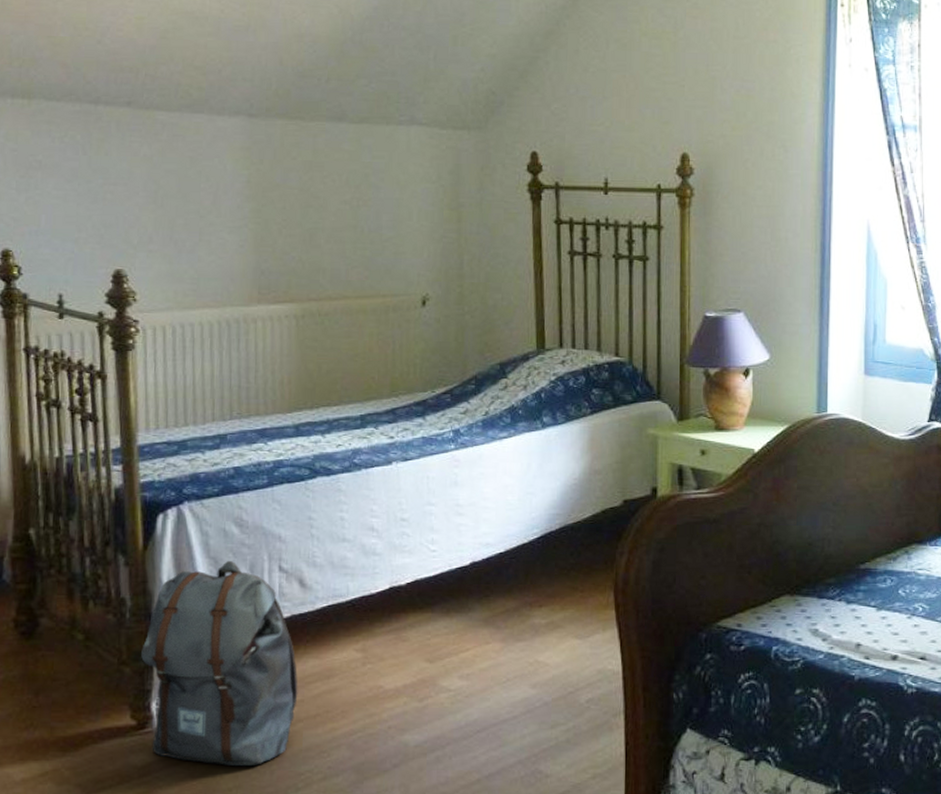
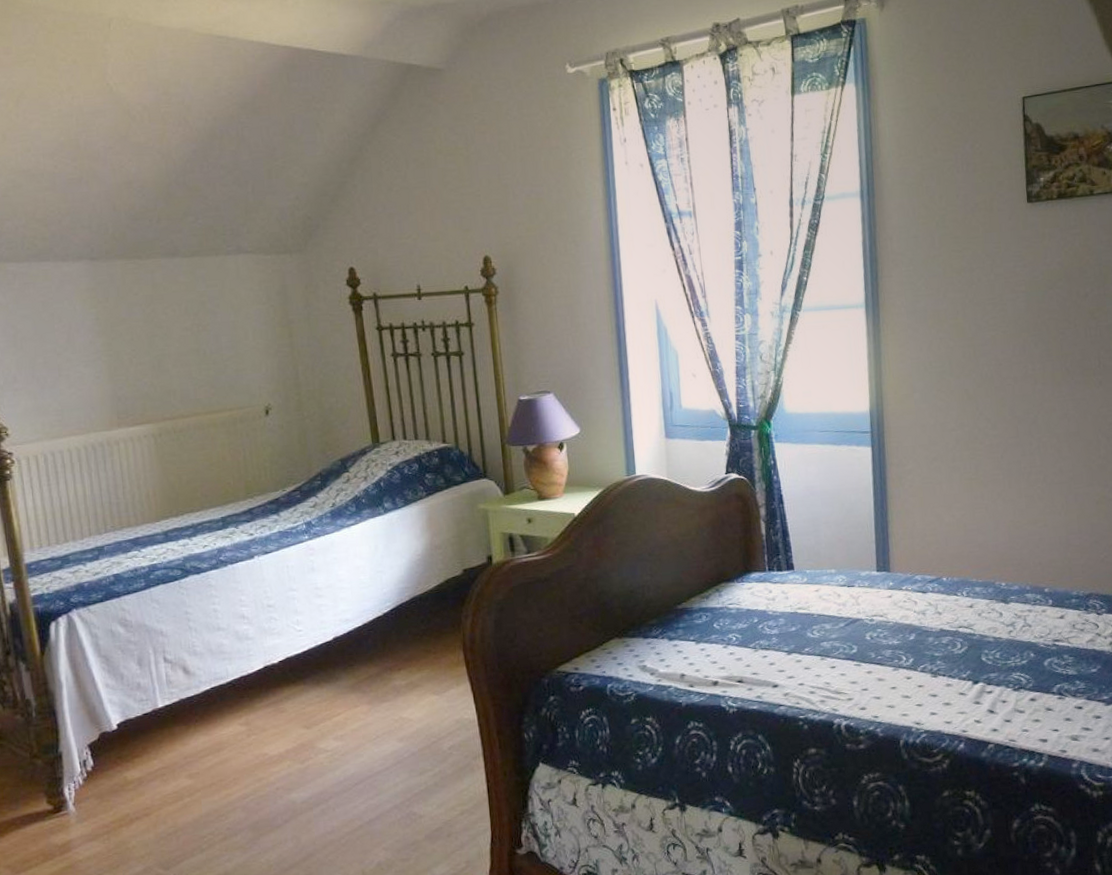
backpack: present [141,561,298,767] -> none [50,657,193,837]

